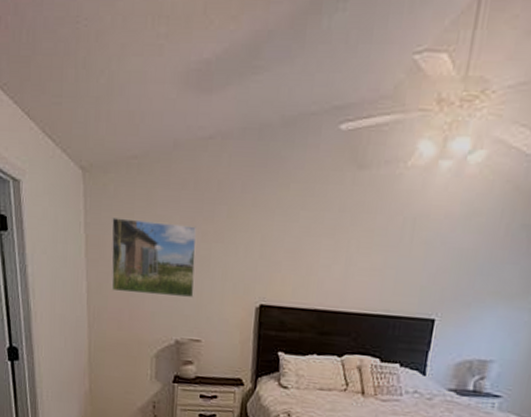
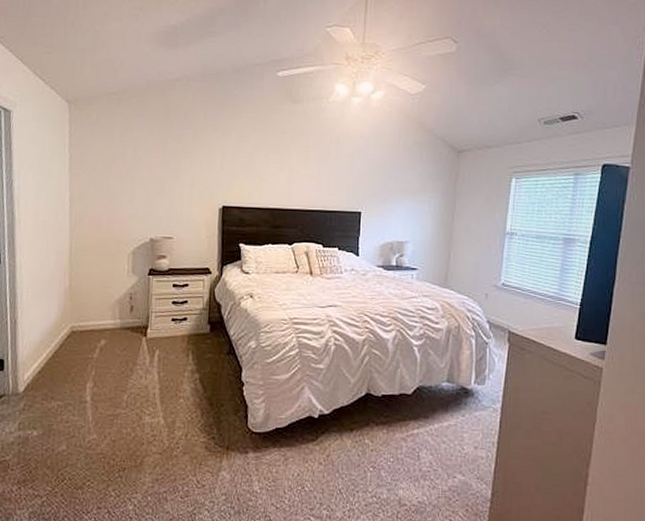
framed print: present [111,217,197,299] -> none [92,140,168,203]

